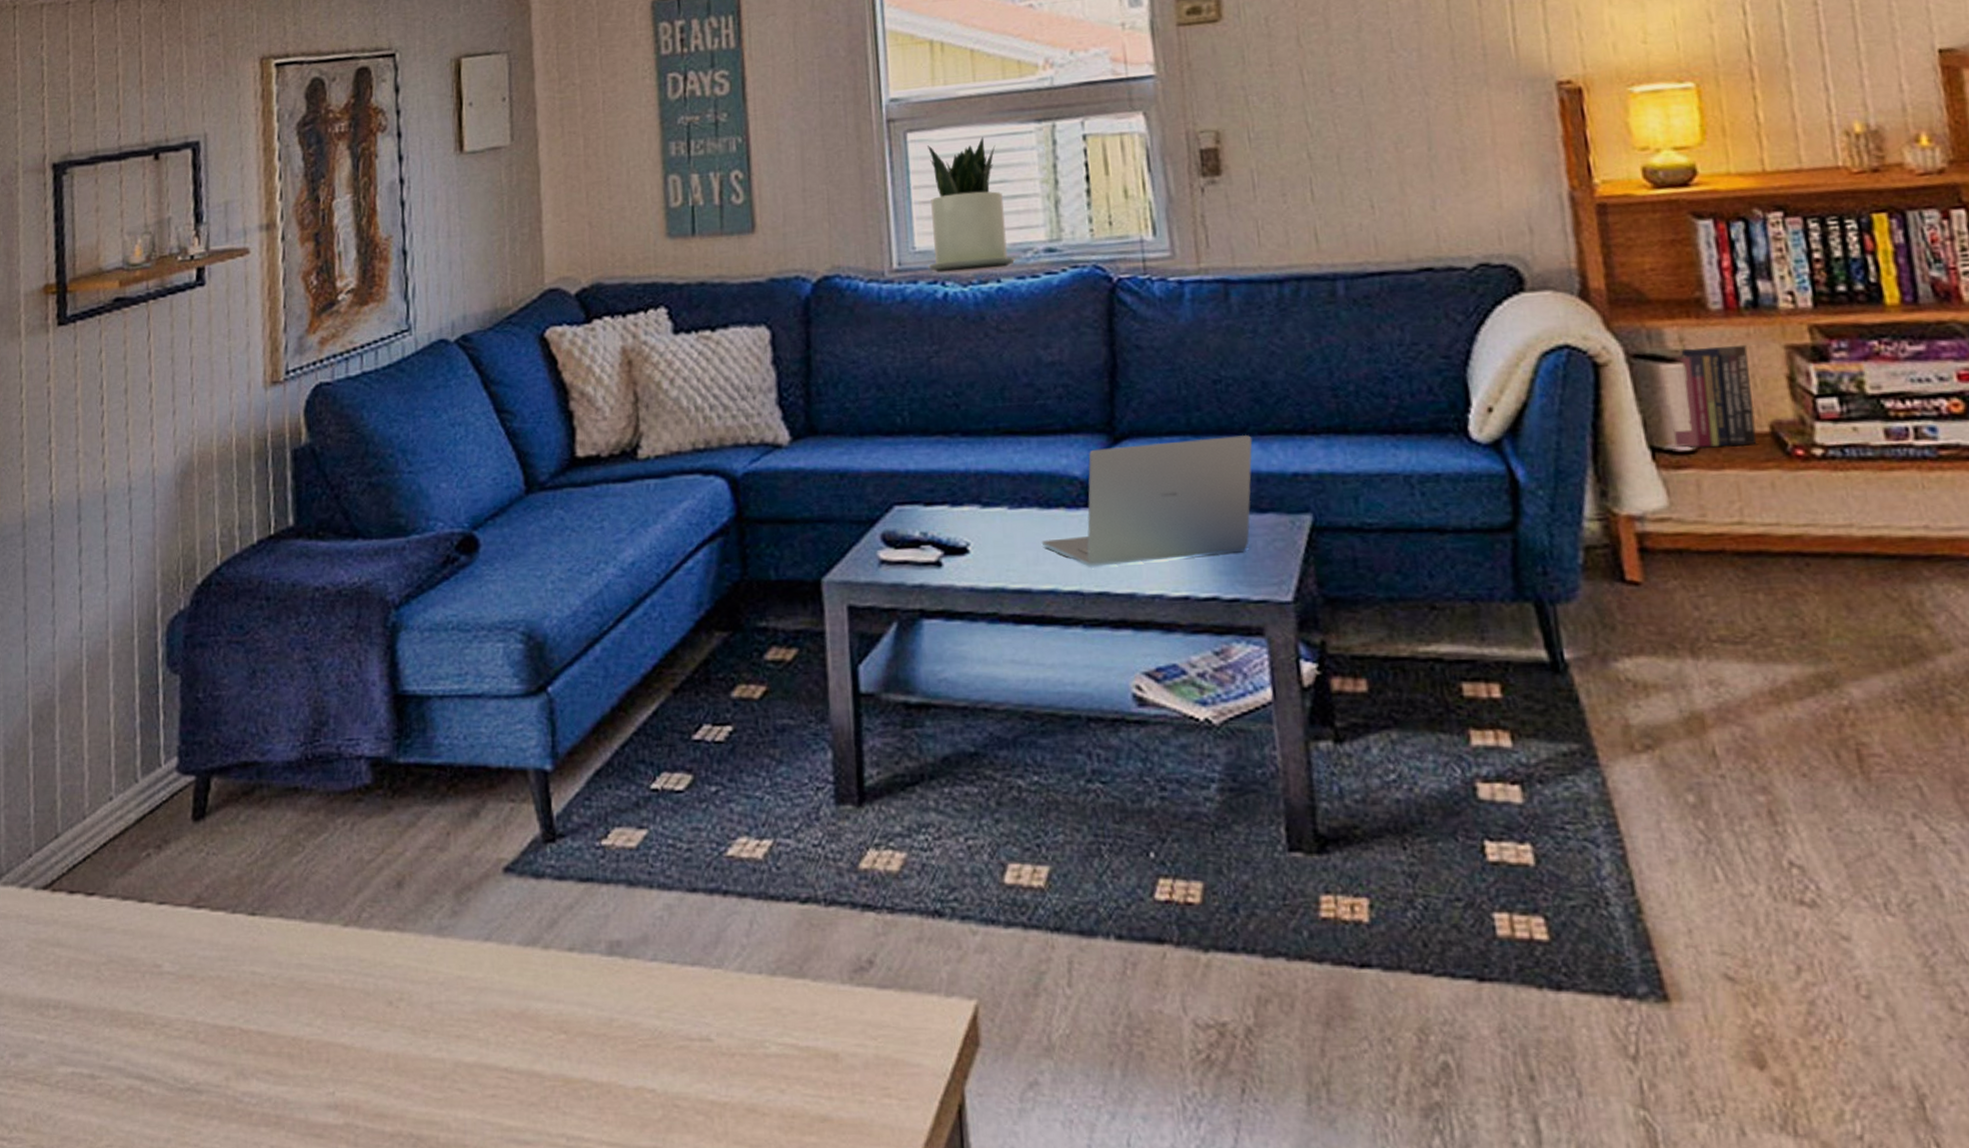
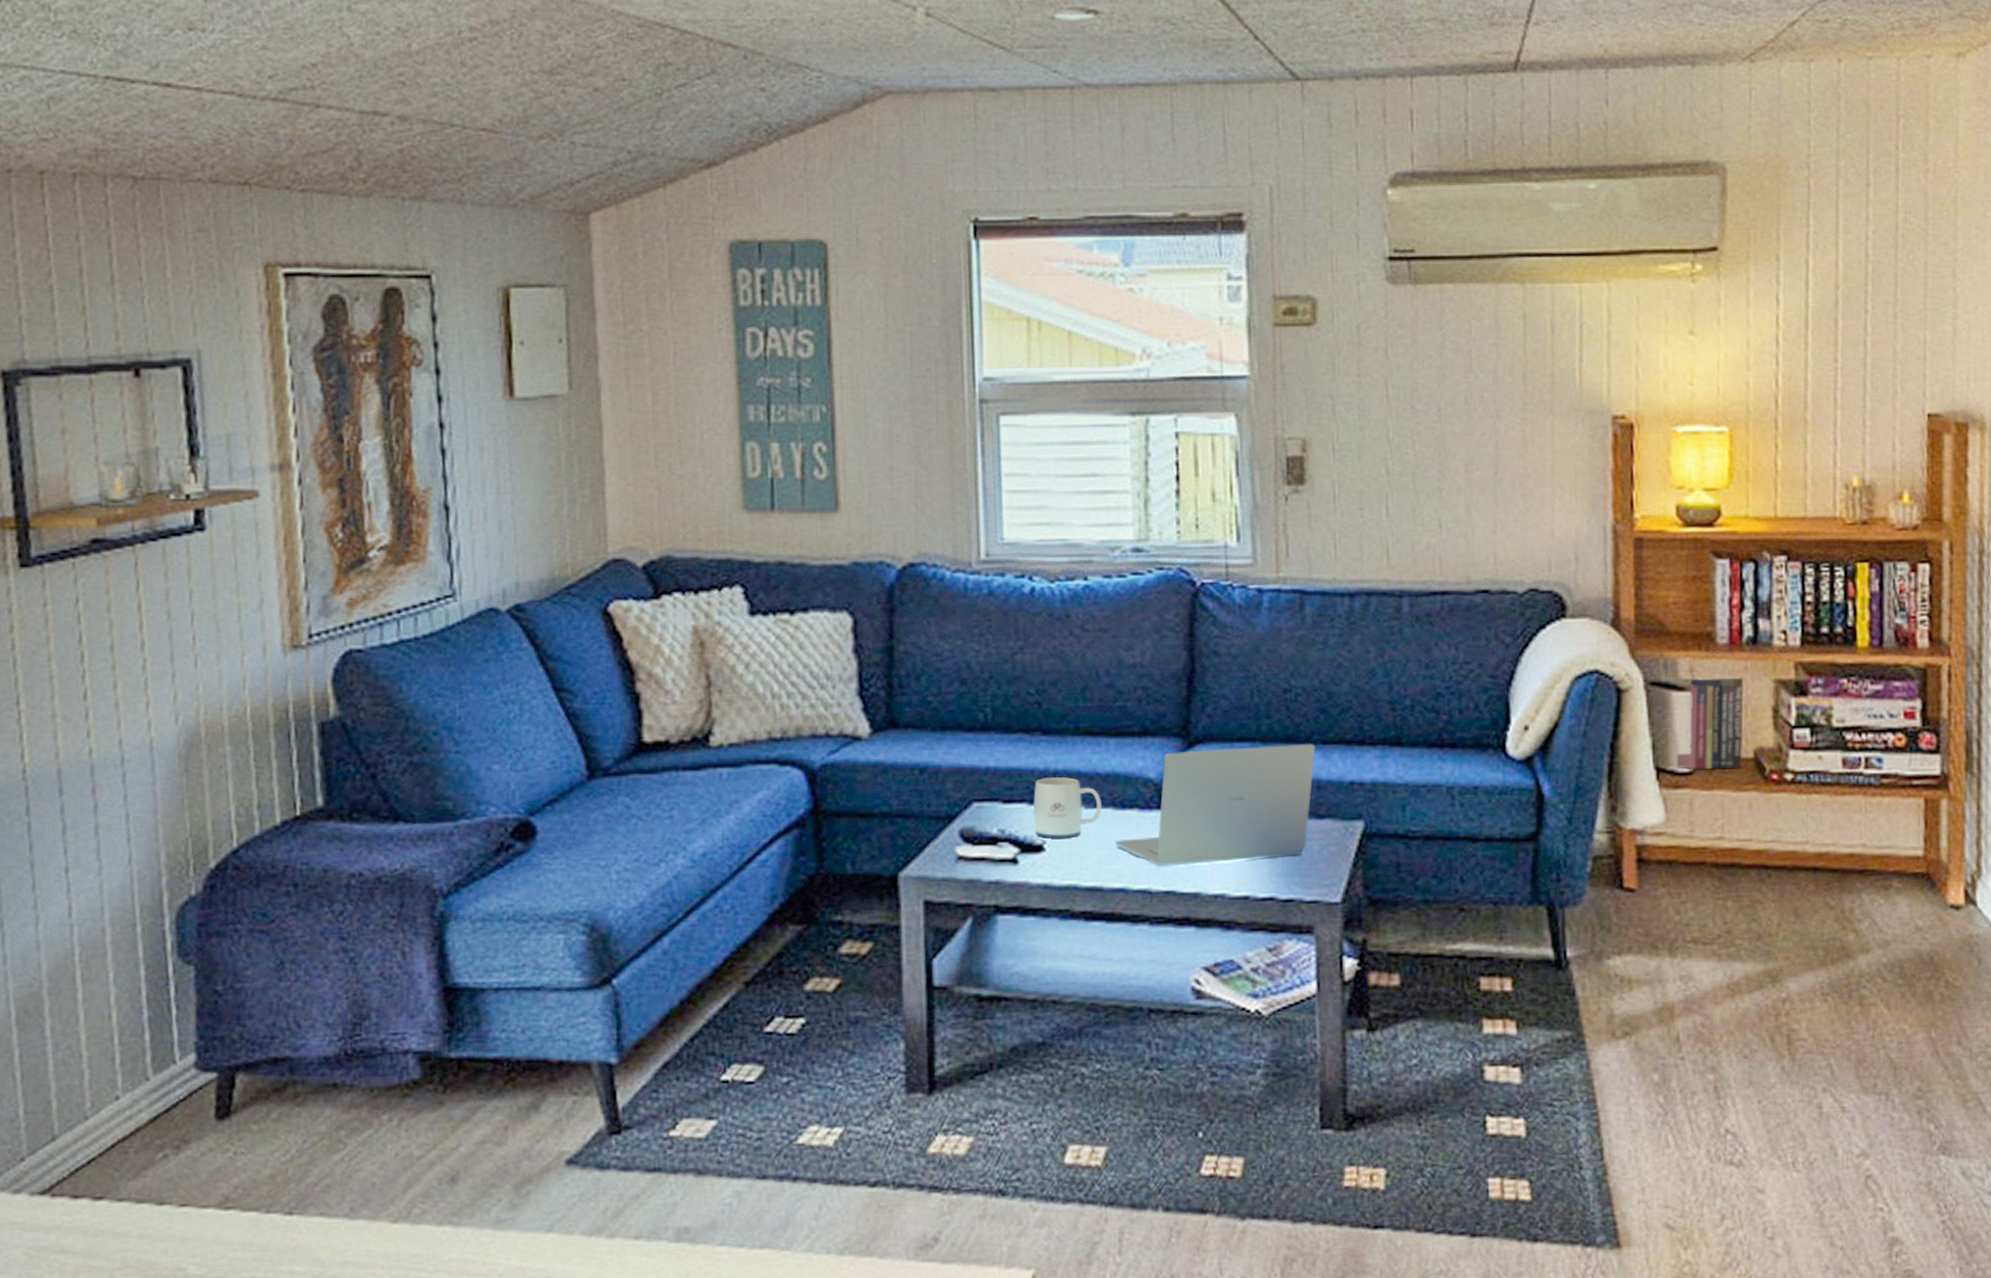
planter: present [928,136,1016,274] -> none [1016,426,1103,568]
mug: none [955,478,1026,540] -> present [1033,777,1102,838]

